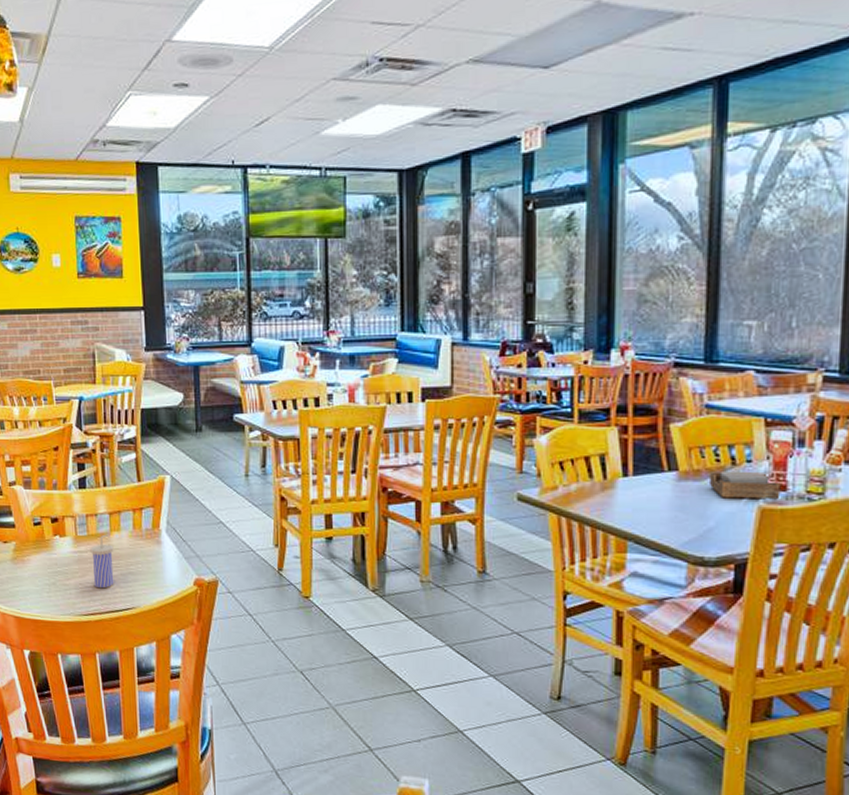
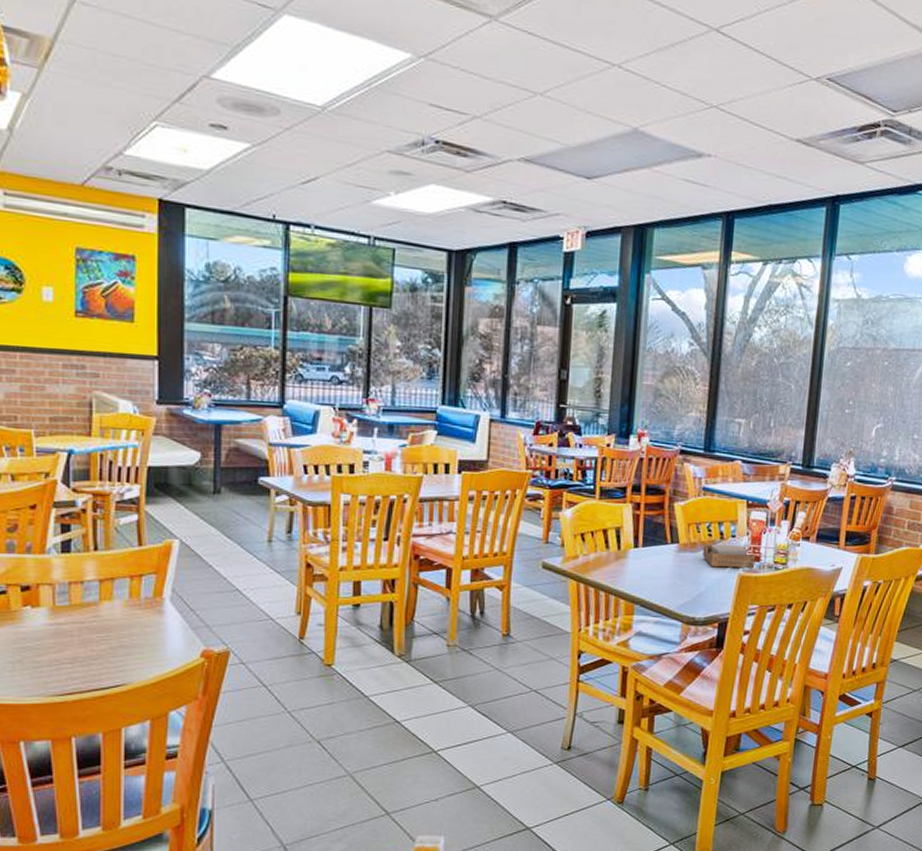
beverage cup: present [90,534,114,589] -> none [72,603,103,665]

